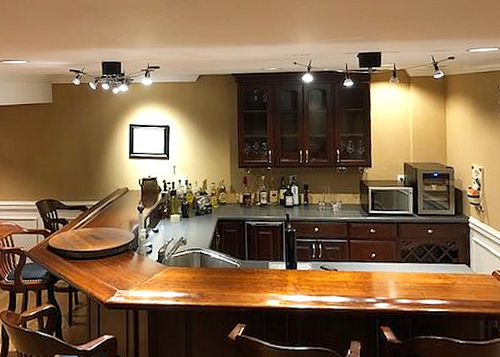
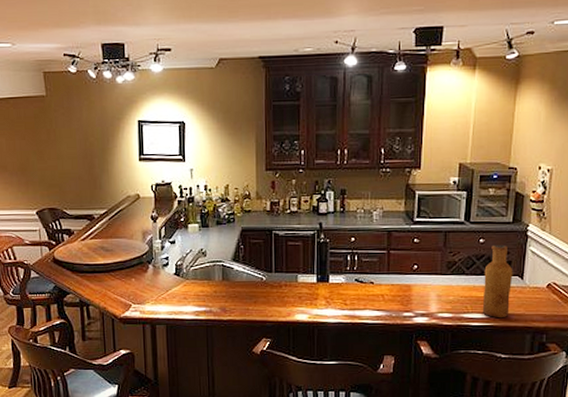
vase: none [435,235,462,305] -> present [482,244,513,318]

